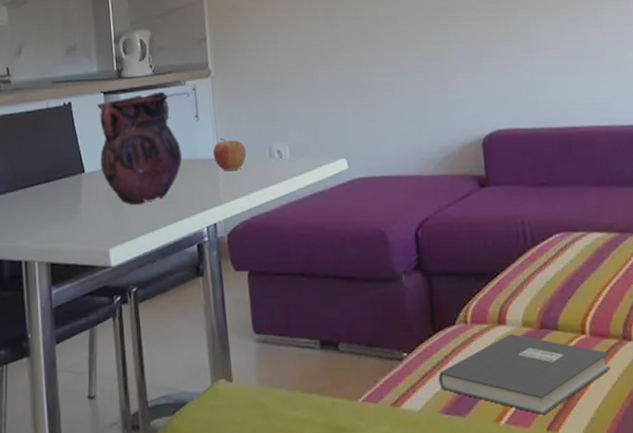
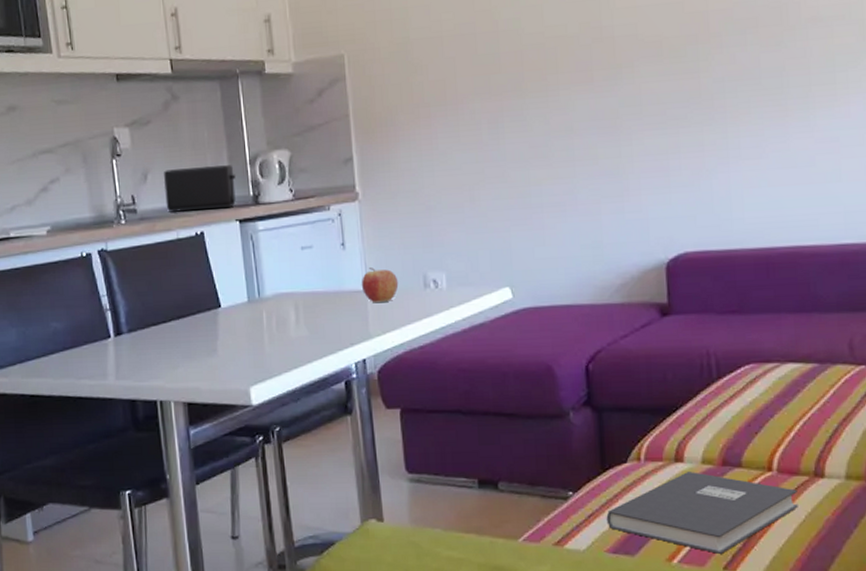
toaster: none [37,42,102,84] -> present [164,165,236,212]
vase: present [97,91,183,204] -> none [233,217,328,340]

